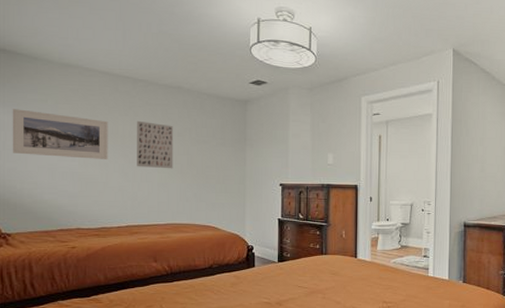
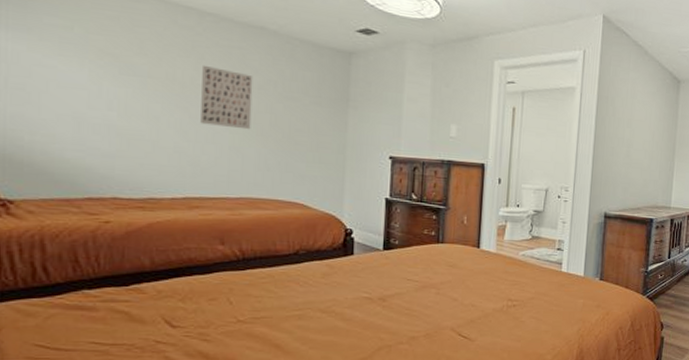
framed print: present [12,109,108,159] -> none [18,34,162,112]

